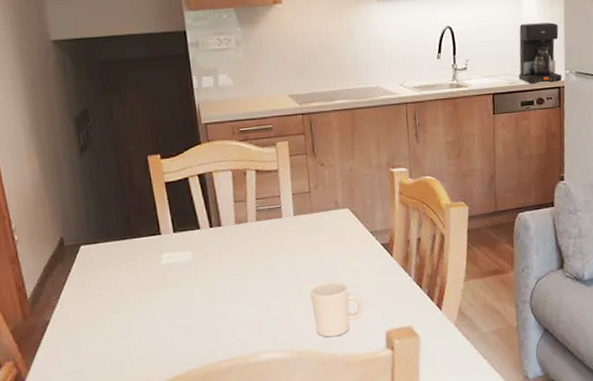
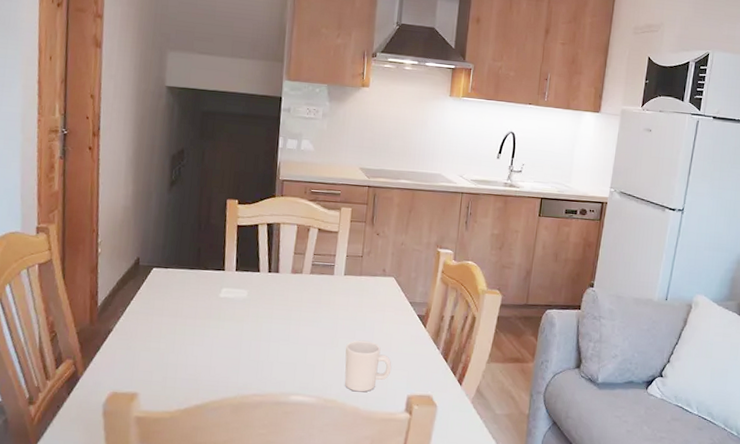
coffee maker: present [518,22,562,84] -> none [566,141,610,198]

